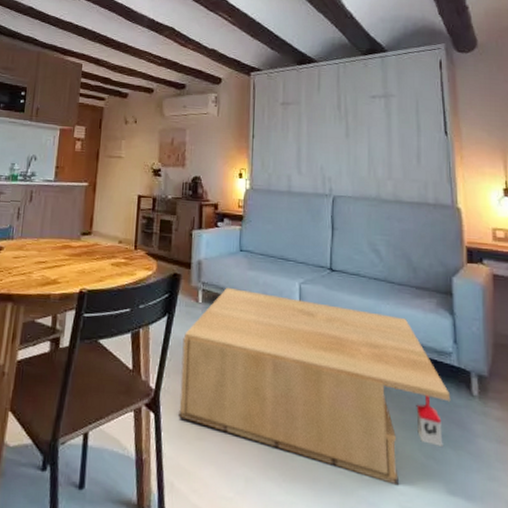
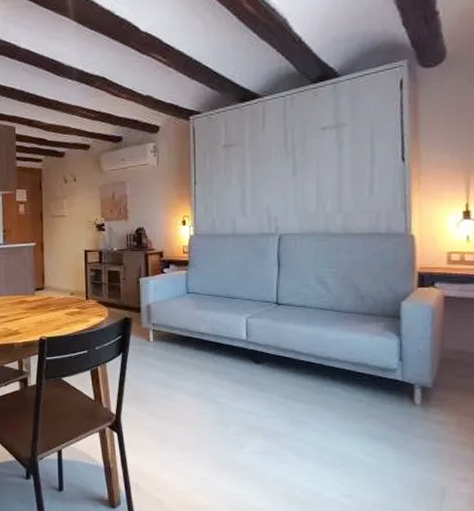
coffee table: present [179,287,451,486] -> none [138,326,393,479]

